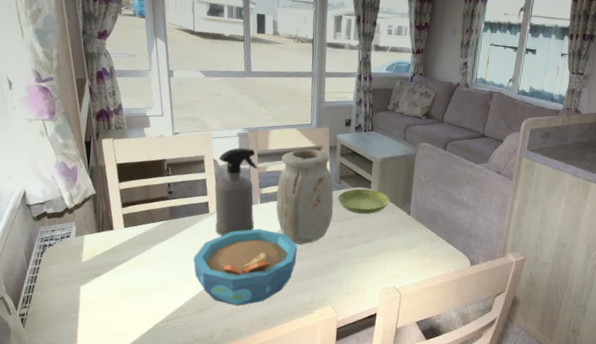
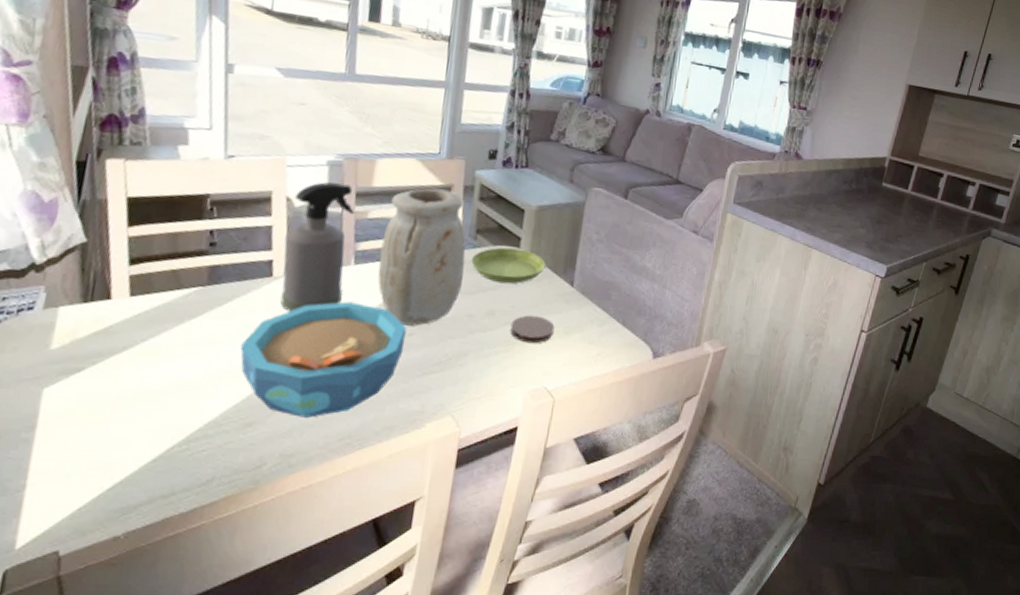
coaster: none [367,236,398,256] -> present [510,315,555,344]

